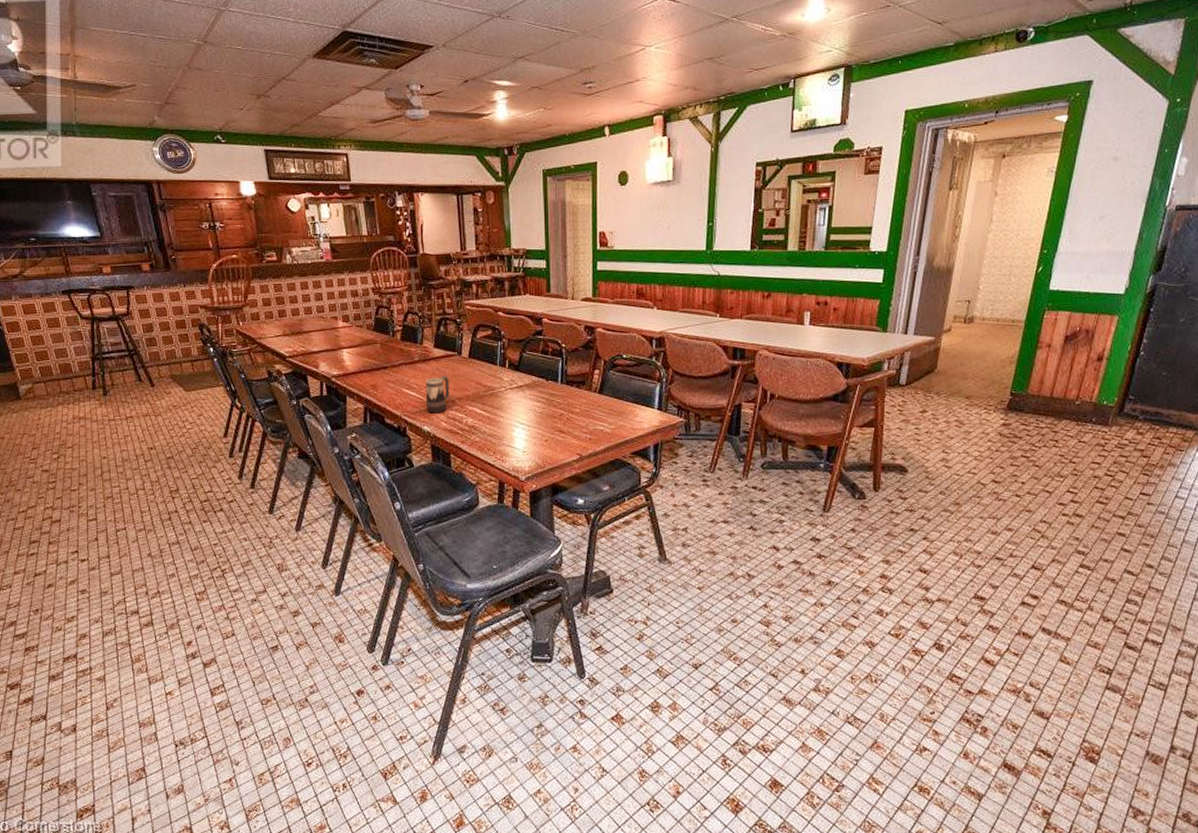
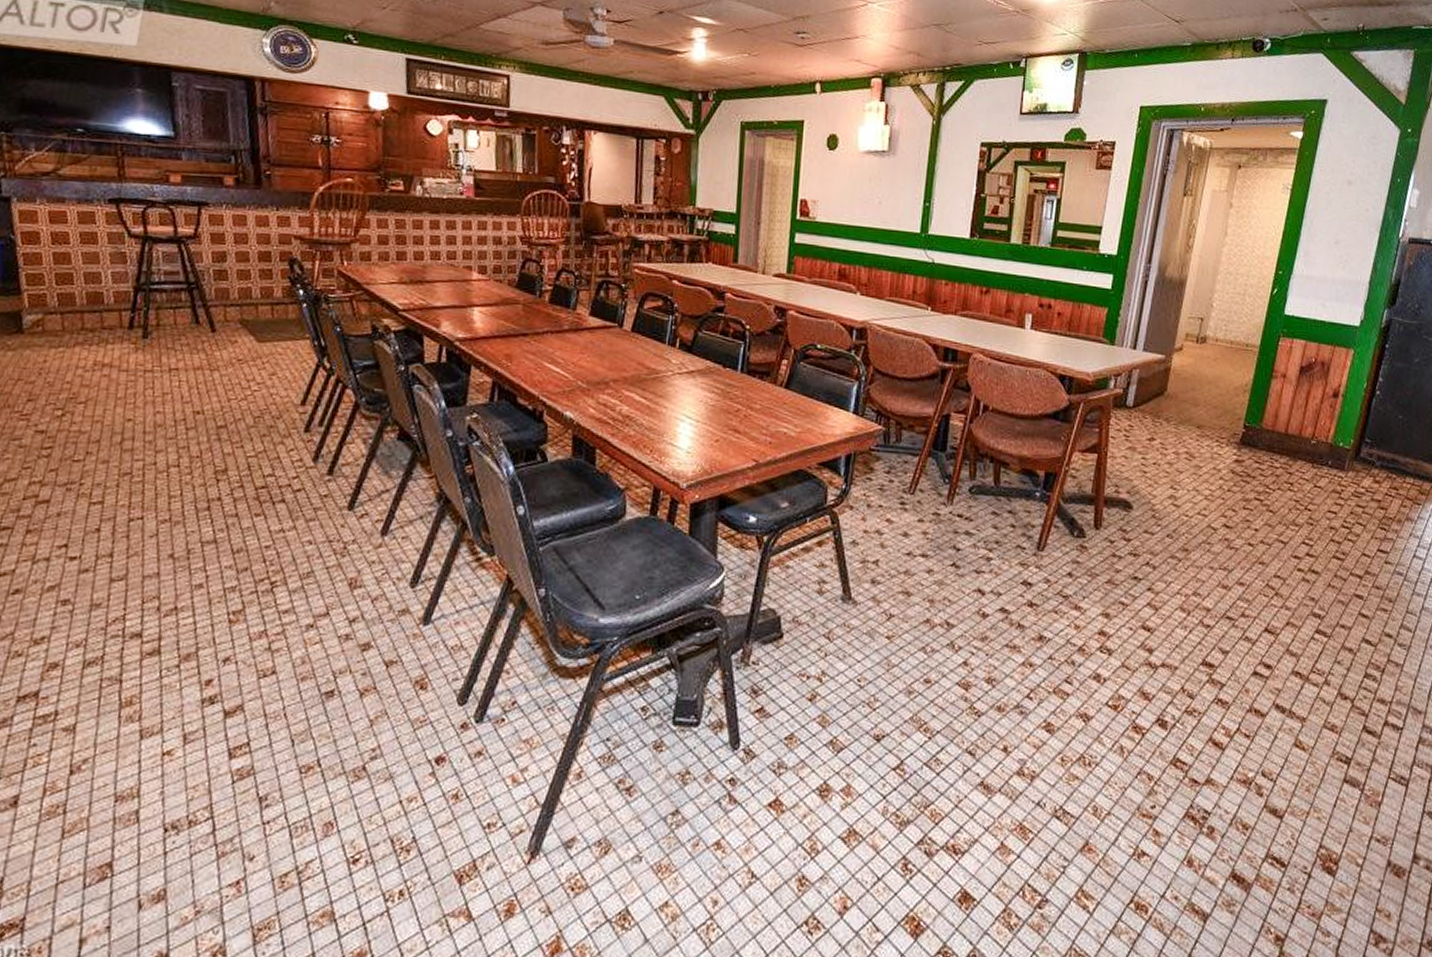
beer mug: present [425,375,449,414] -> none [571,350,604,397]

